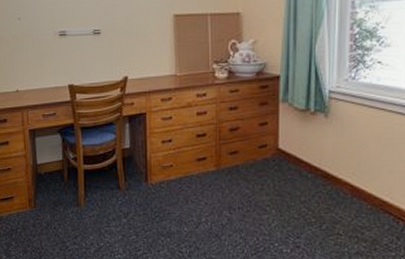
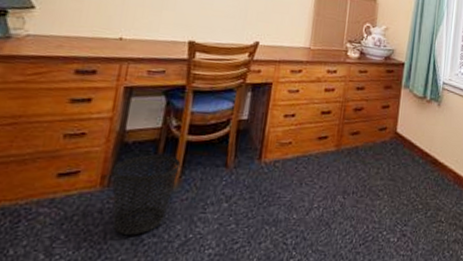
wastebasket: none [35,181,83,244] -> present [112,154,181,236]

